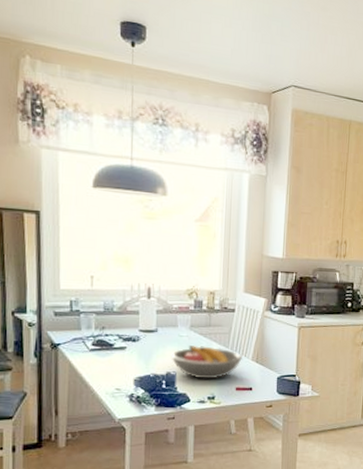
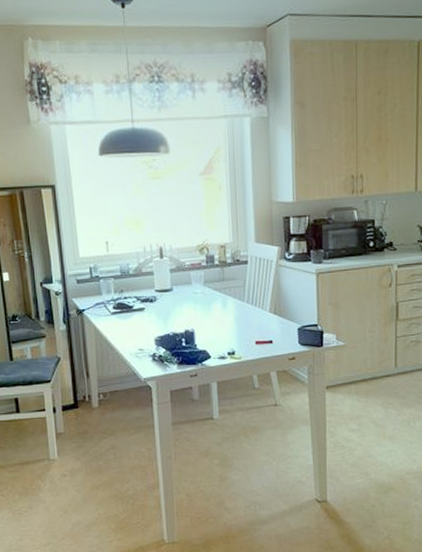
fruit bowl: present [171,346,242,379] -> none [188,301,259,335]

